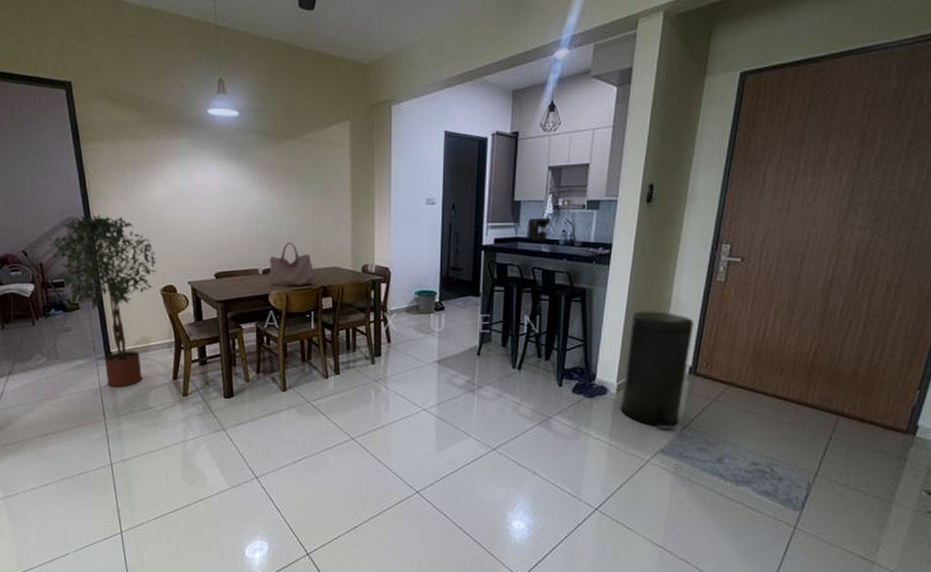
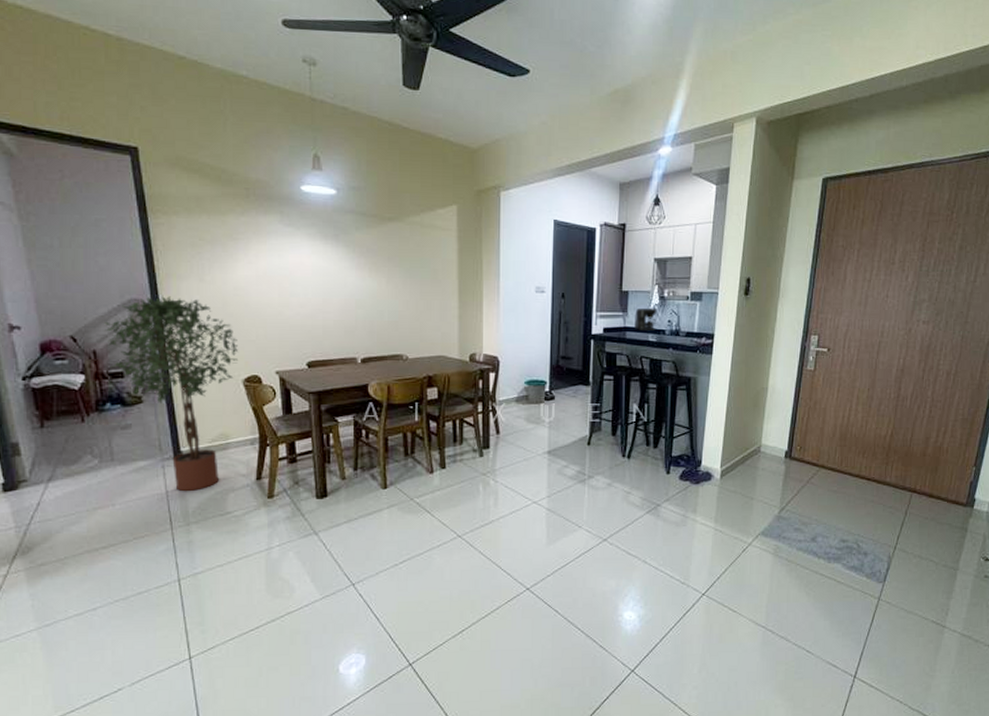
handbag: present [268,243,315,286] -> none [367,330,419,376]
pedal bin: present [621,311,694,430] -> none [725,398,788,512]

